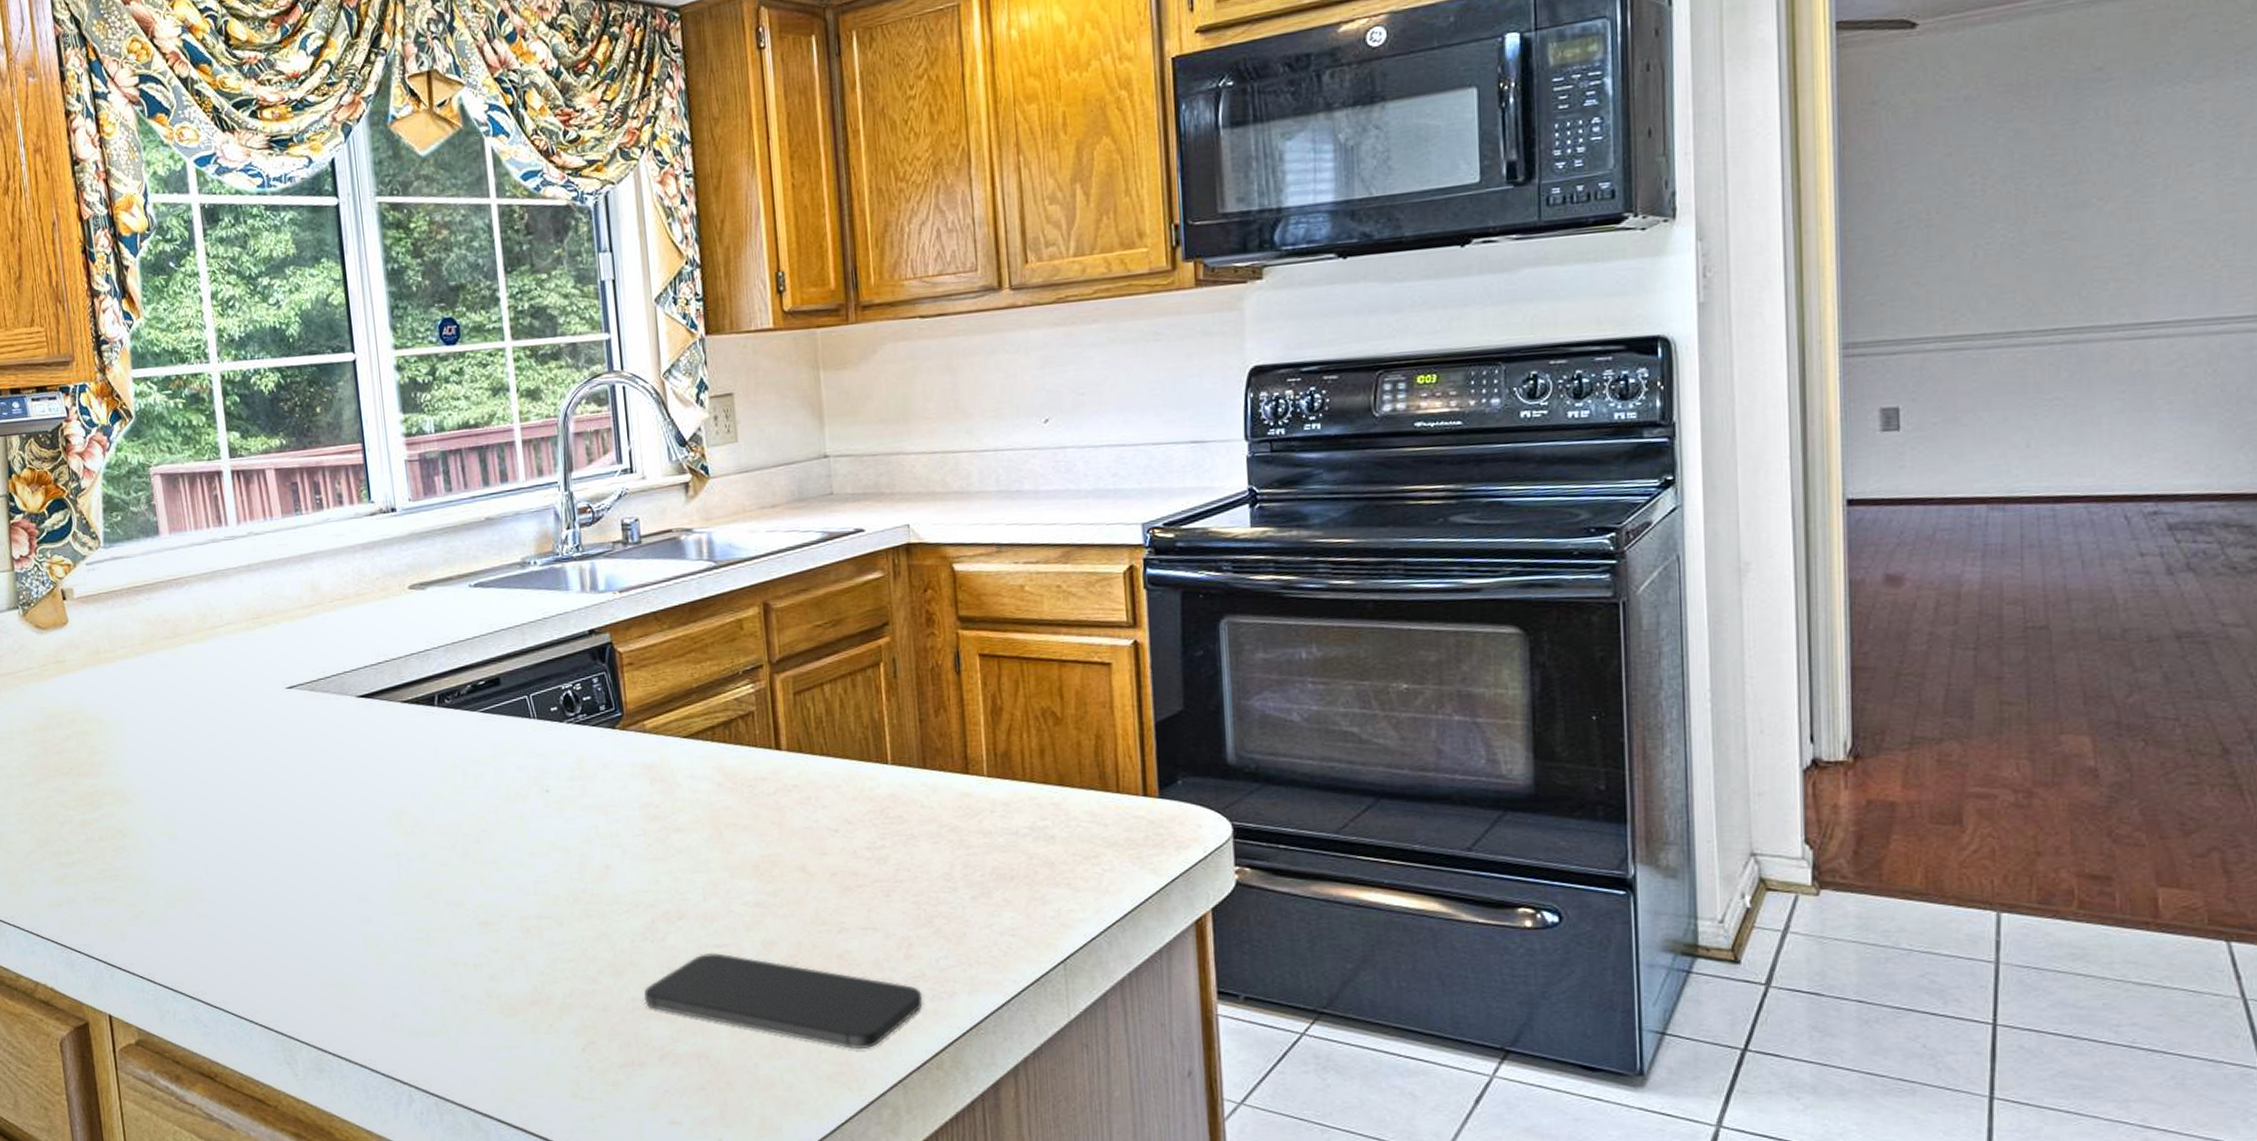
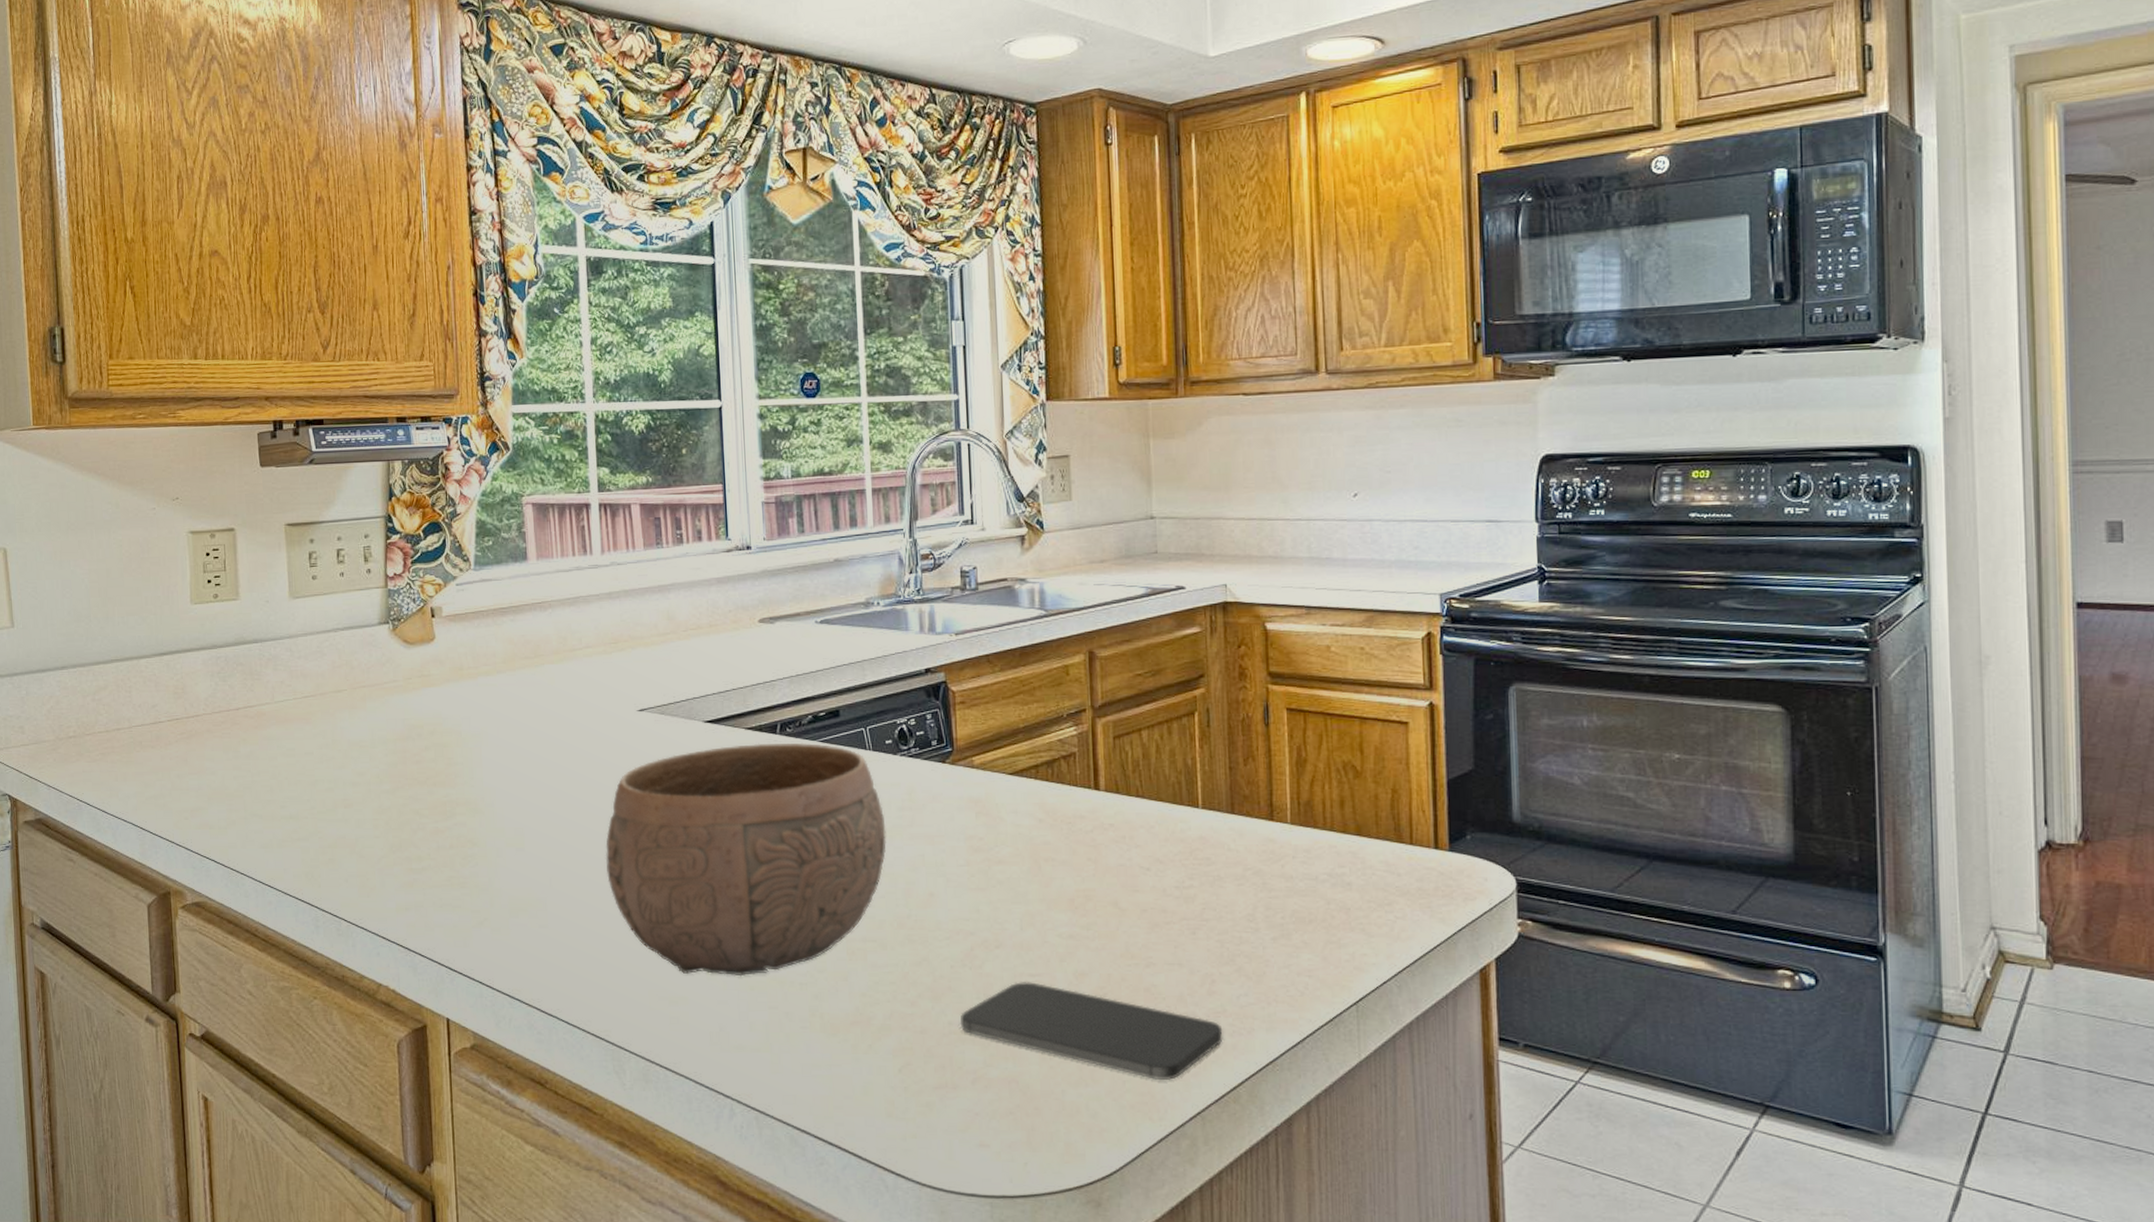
bowl: none [262,713,557,960] -> present [605,742,886,977]

